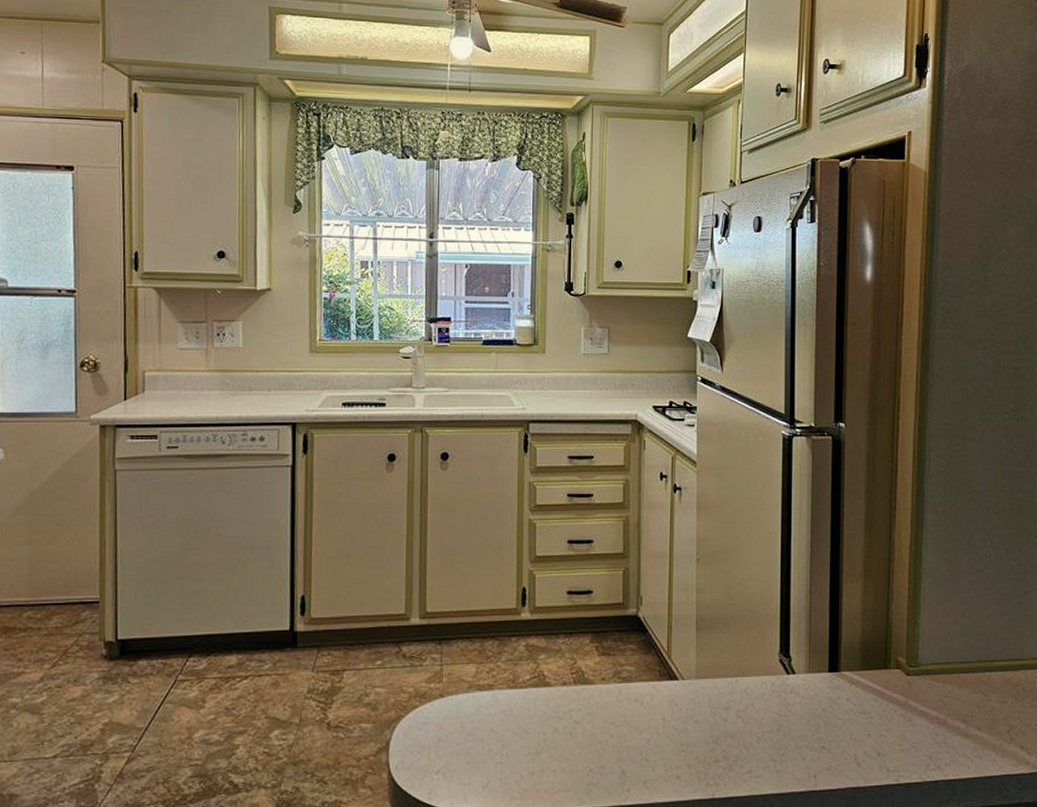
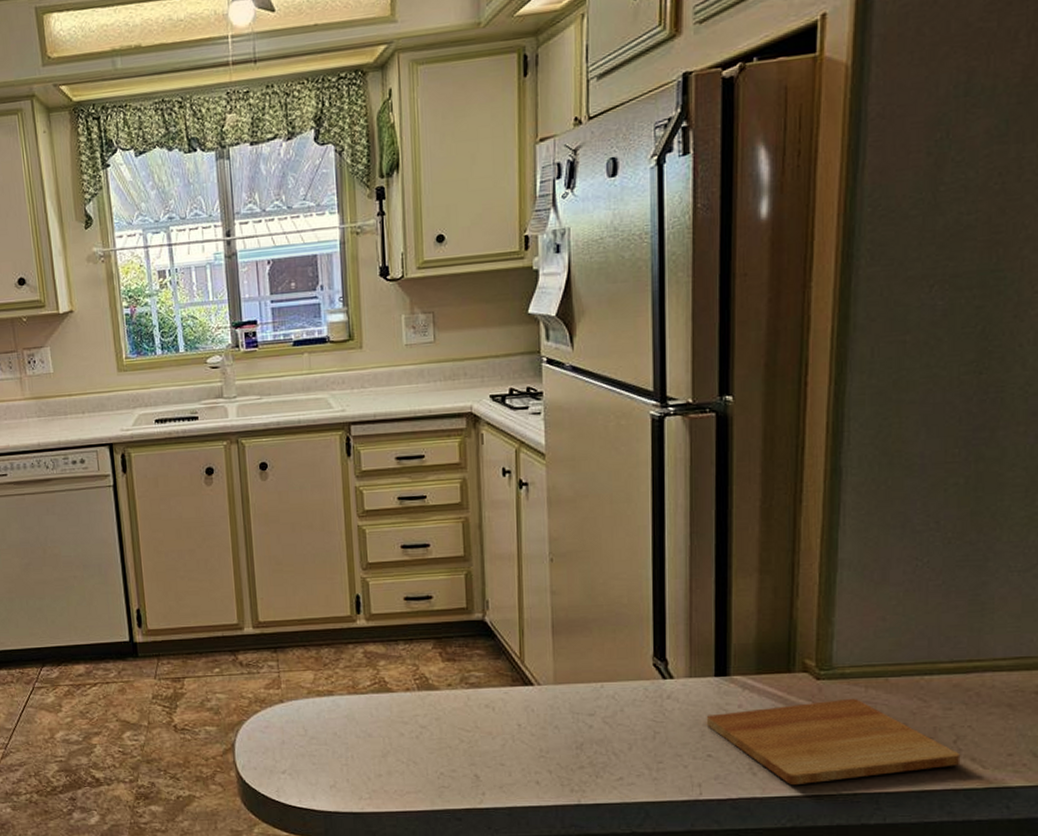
cutting board: none [821,692,1013,775] -> present [706,698,961,786]

